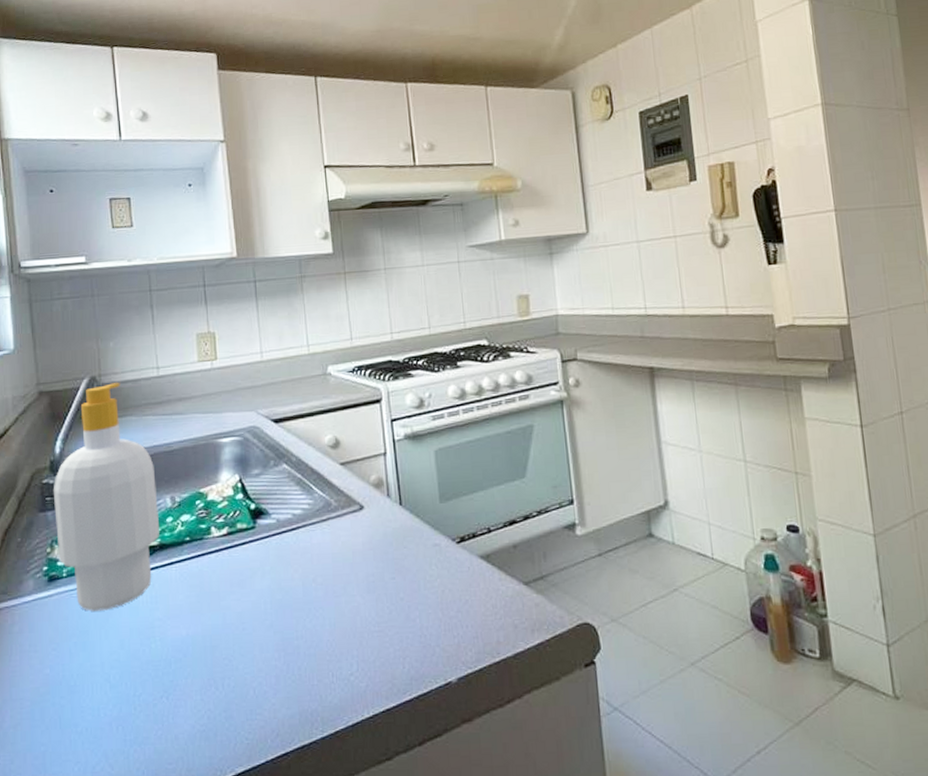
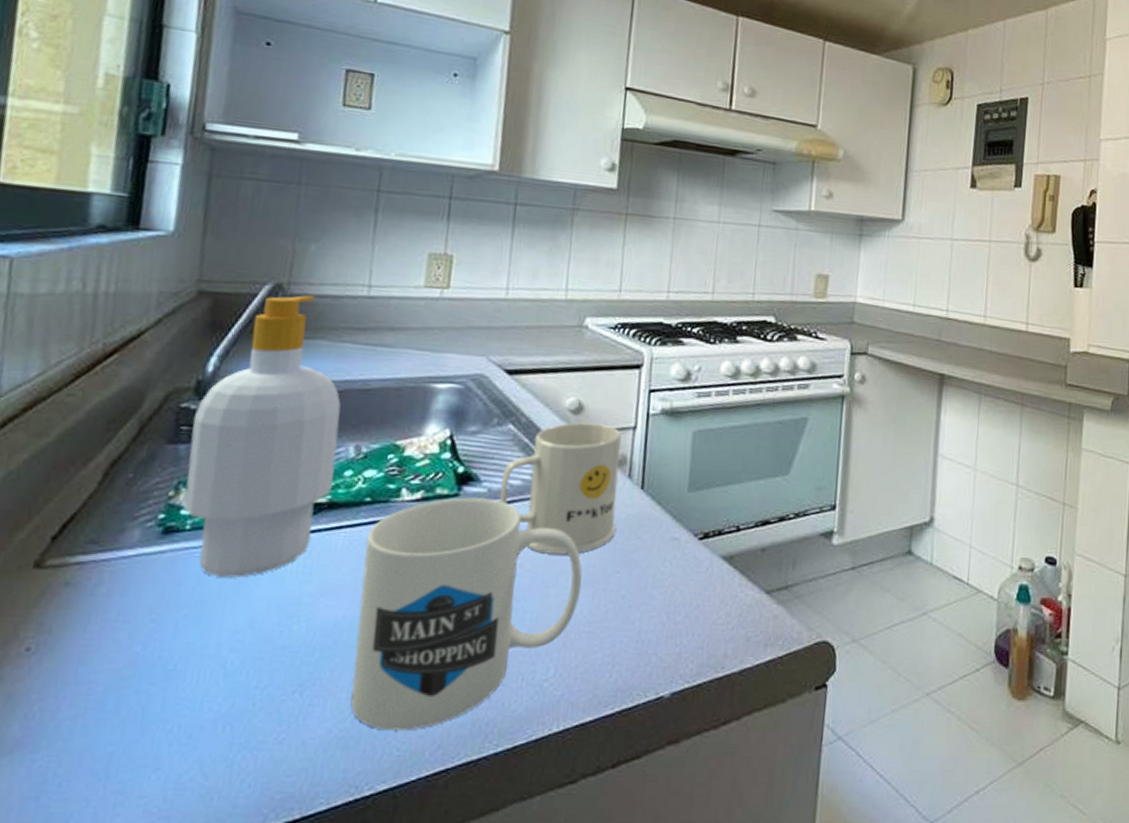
mug: none [192,527,366,724] -> present [350,497,582,731]
mug: none [285,454,386,569] -> present [499,422,622,555]

